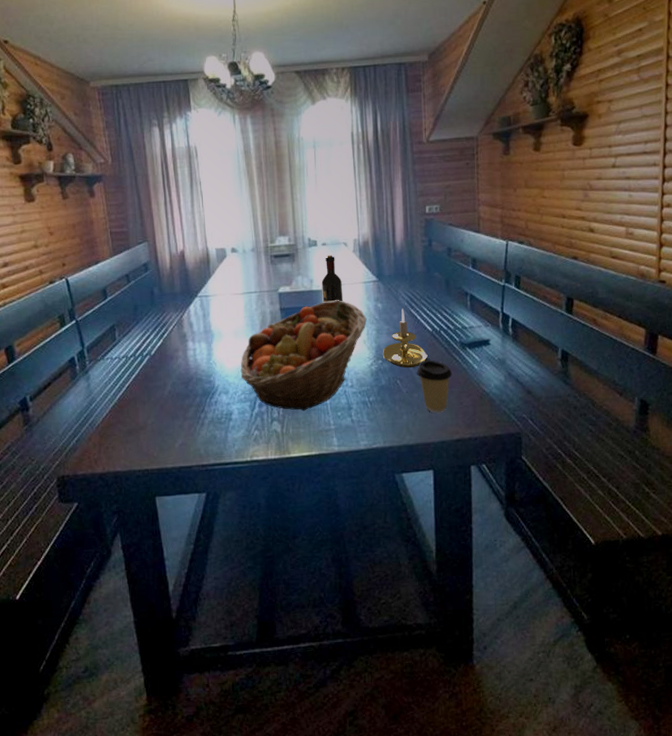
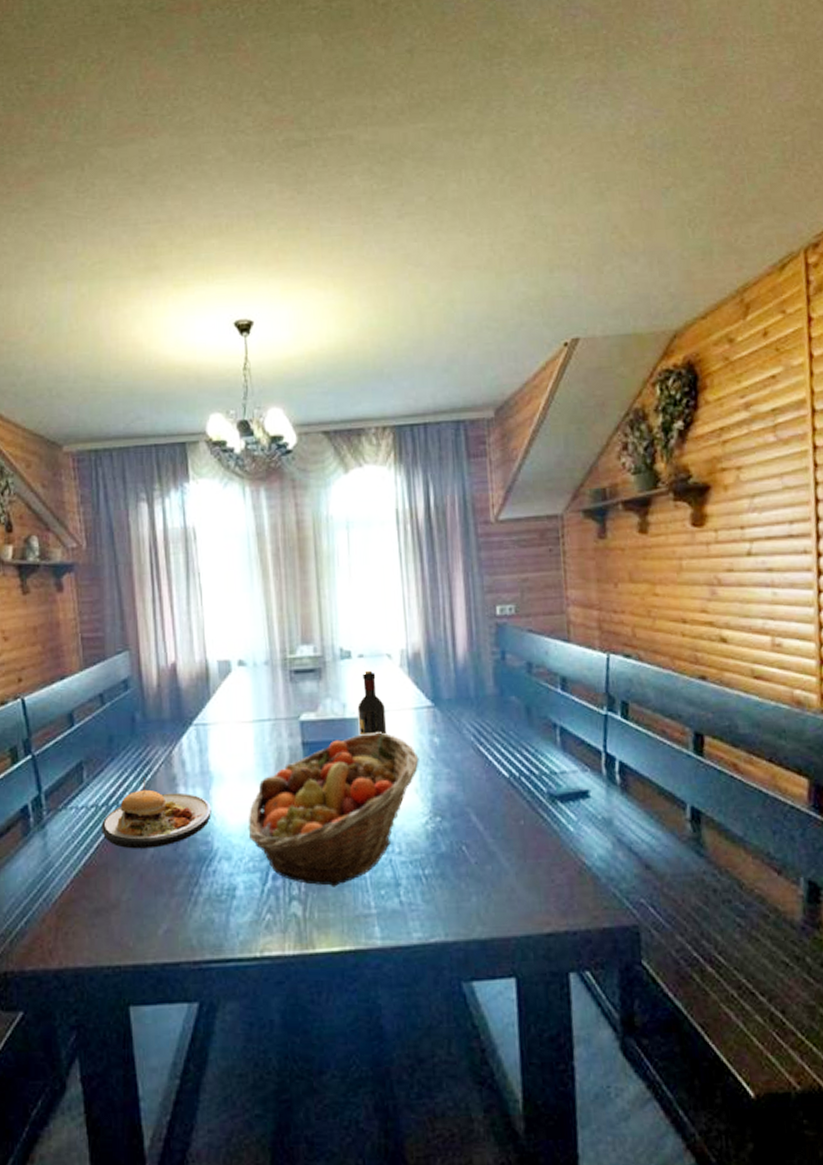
plate: none [131,336,213,387] -> present [102,778,212,849]
candle holder: present [383,308,428,368] -> none [442,745,504,828]
coffee cup: present [417,360,453,414] -> none [489,818,540,895]

